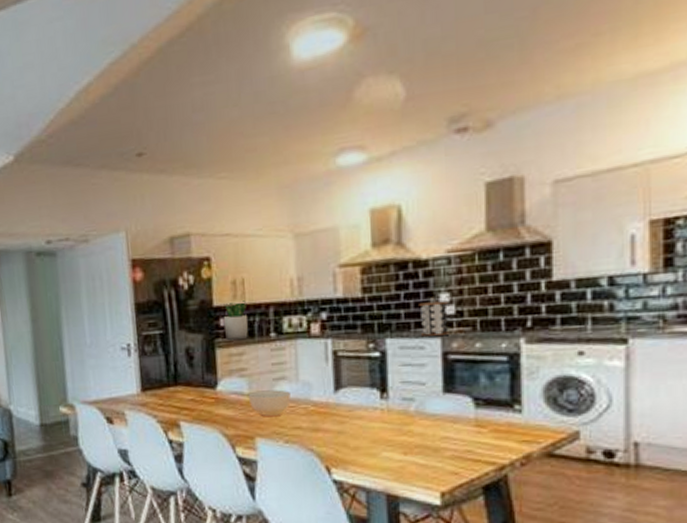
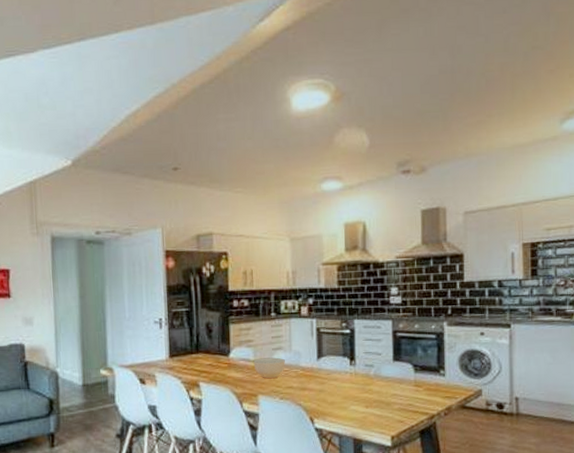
planter: present [223,300,248,340] -> none [236,287,255,317]
spice rack: present [419,297,450,337] -> none [377,290,398,320]

